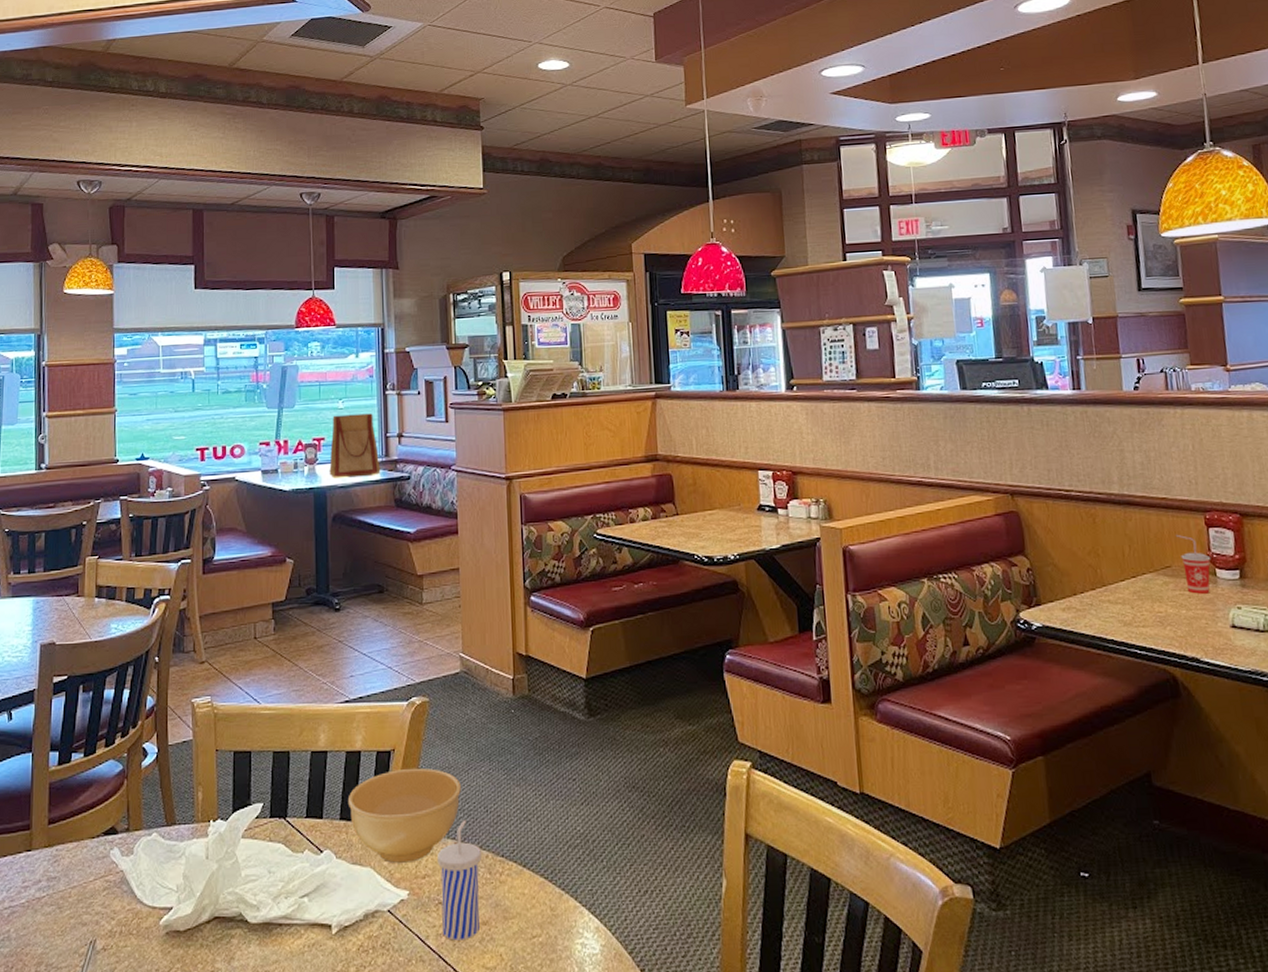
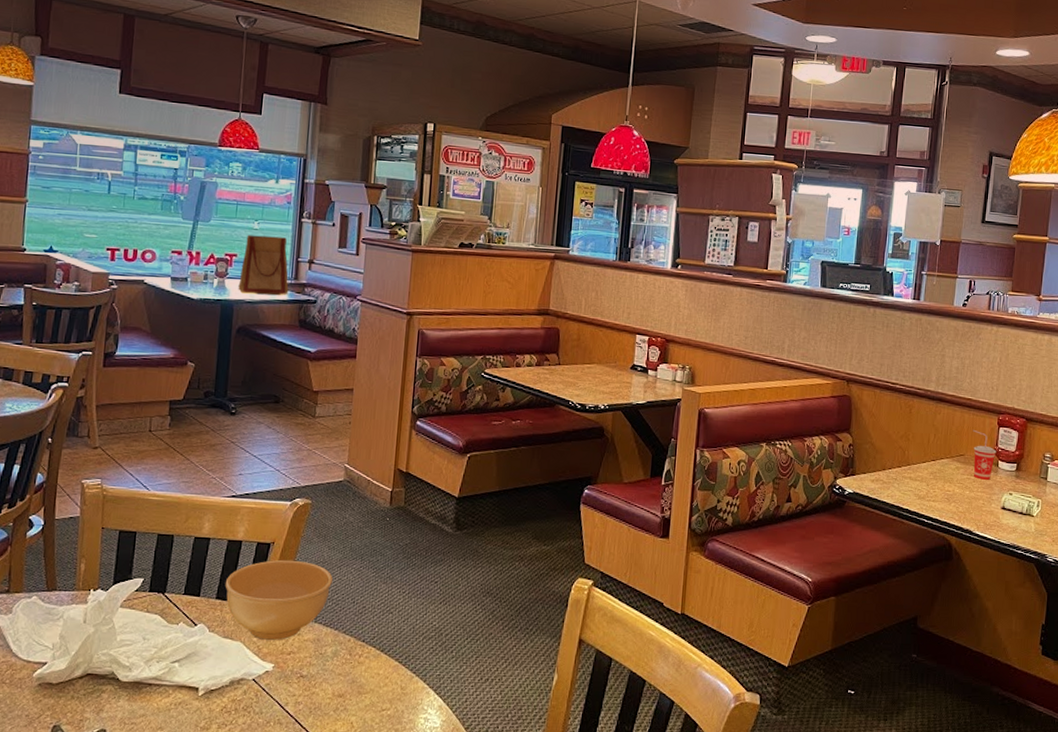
beverage cup: present [438,819,481,941] -> none [301,608,344,709]

